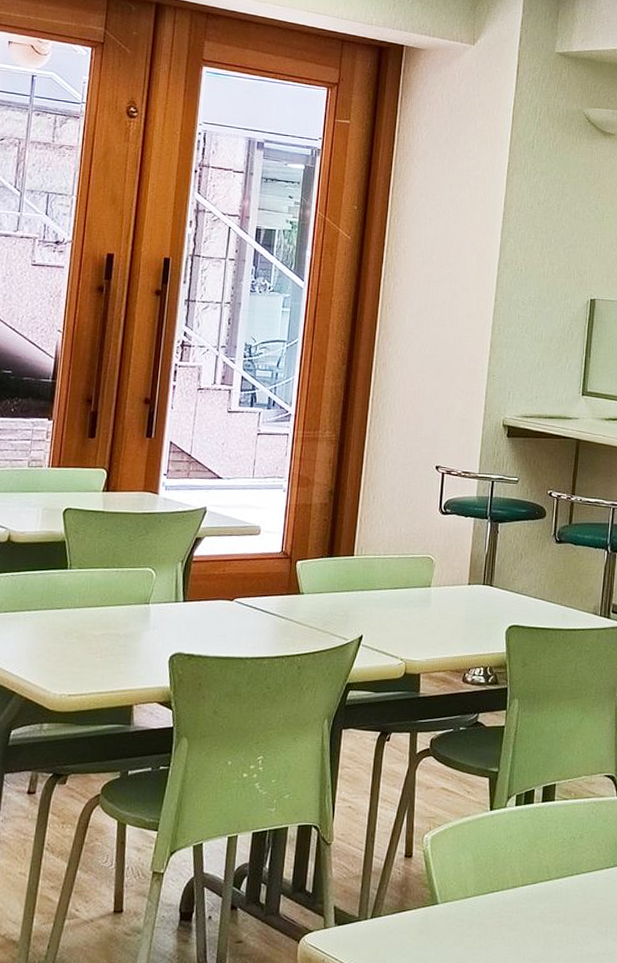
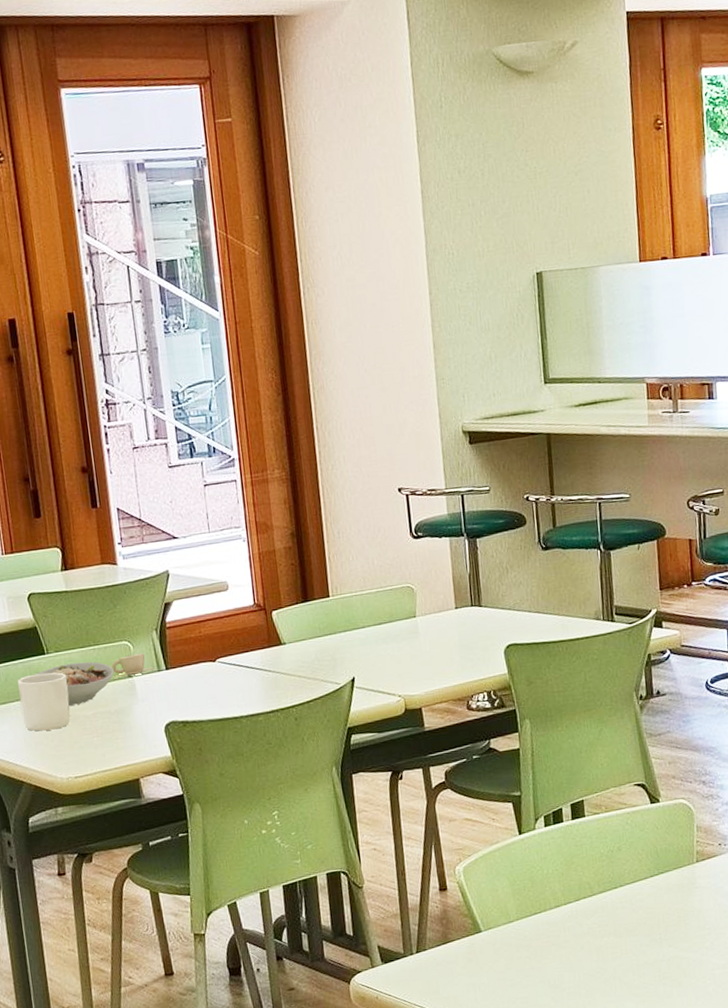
mug: none [29,587,84,644] -> present [17,672,71,731]
salad: none [52,581,132,624] -> present [34,661,114,707]
cup: none [130,581,173,603] -> present [111,652,156,678]

